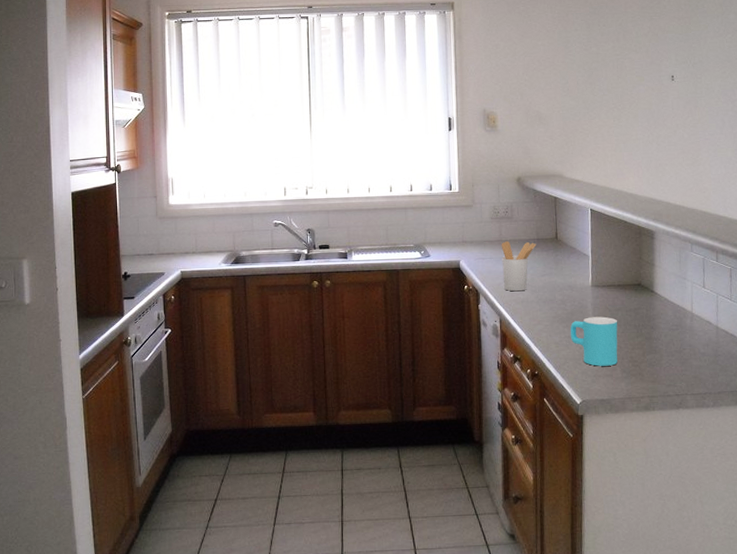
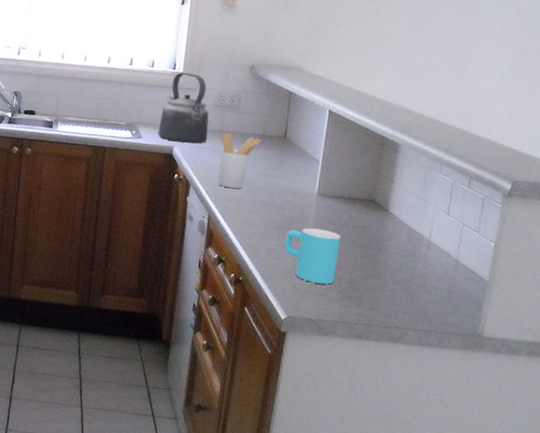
kettle: none [444,191,489,256] -> present [158,72,209,144]

